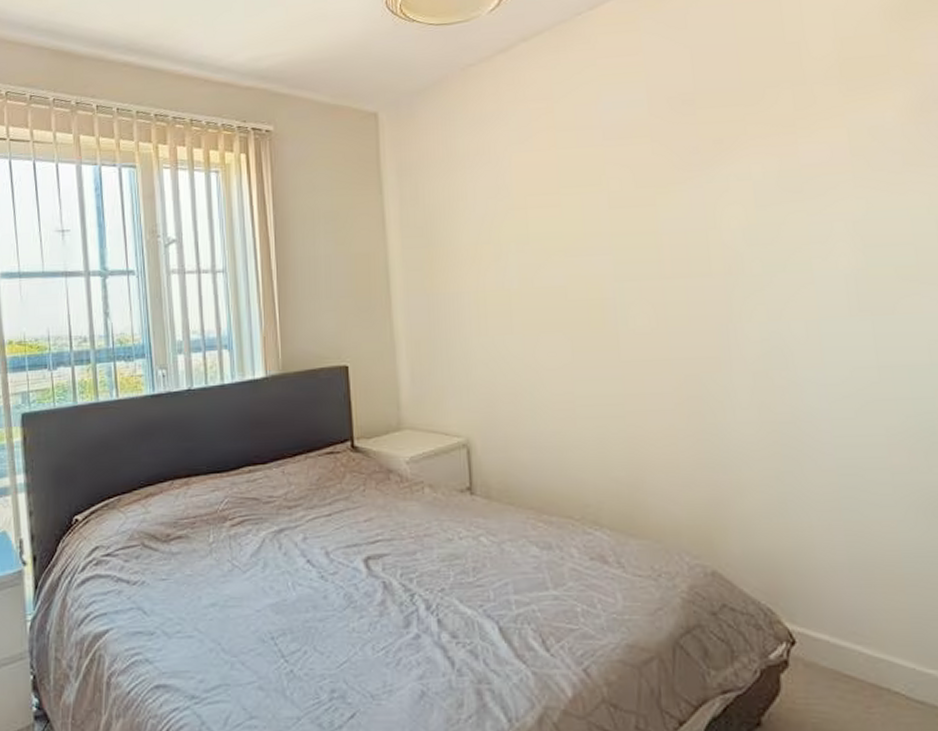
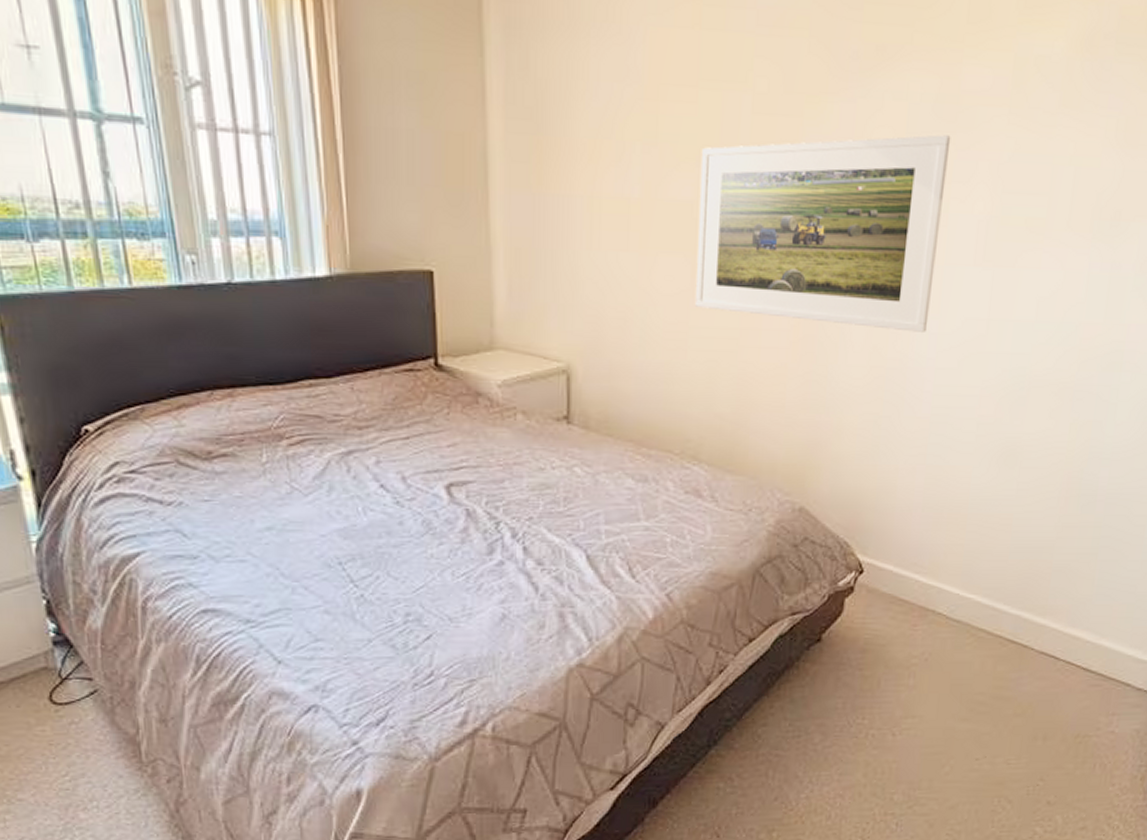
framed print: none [568,204,814,385] -> present [696,134,951,332]

